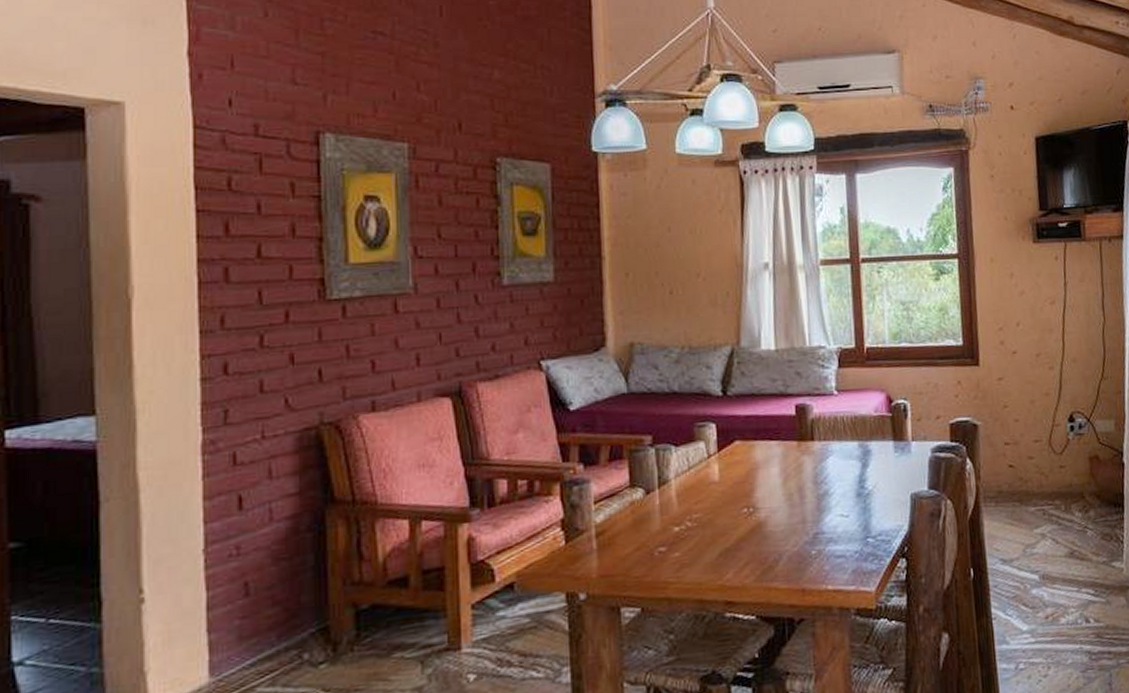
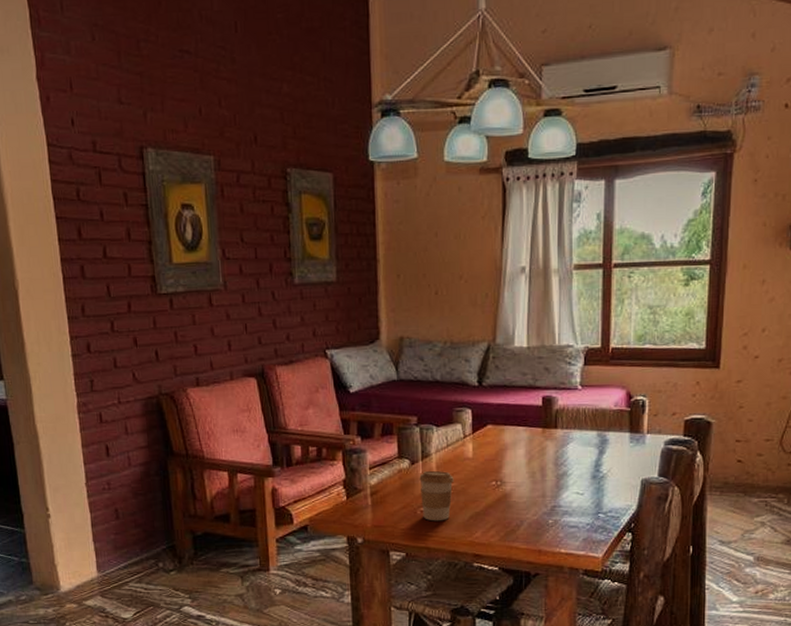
coffee cup: none [656,500,698,564] -> present [419,470,454,521]

